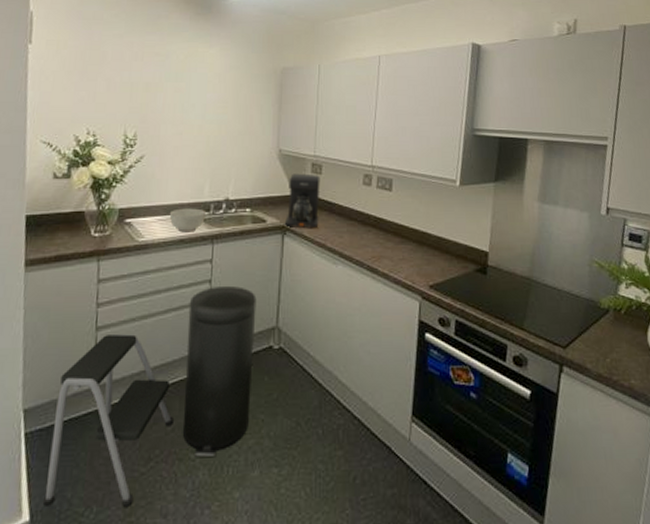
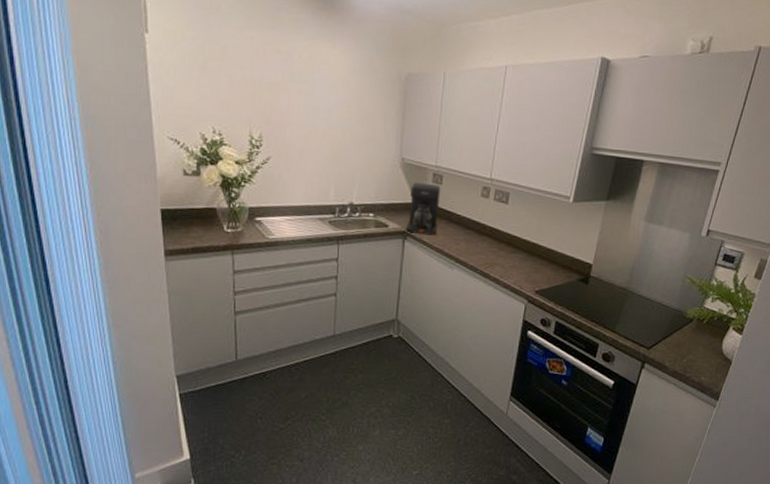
step stool: present [42,333,174,507] -> none [199,317,306,452]
bowl: present [169,208,207,233] -> none [297,210,332,233]
pedal bin: present [182,286,257,458] -> none [314,282,379,420]

